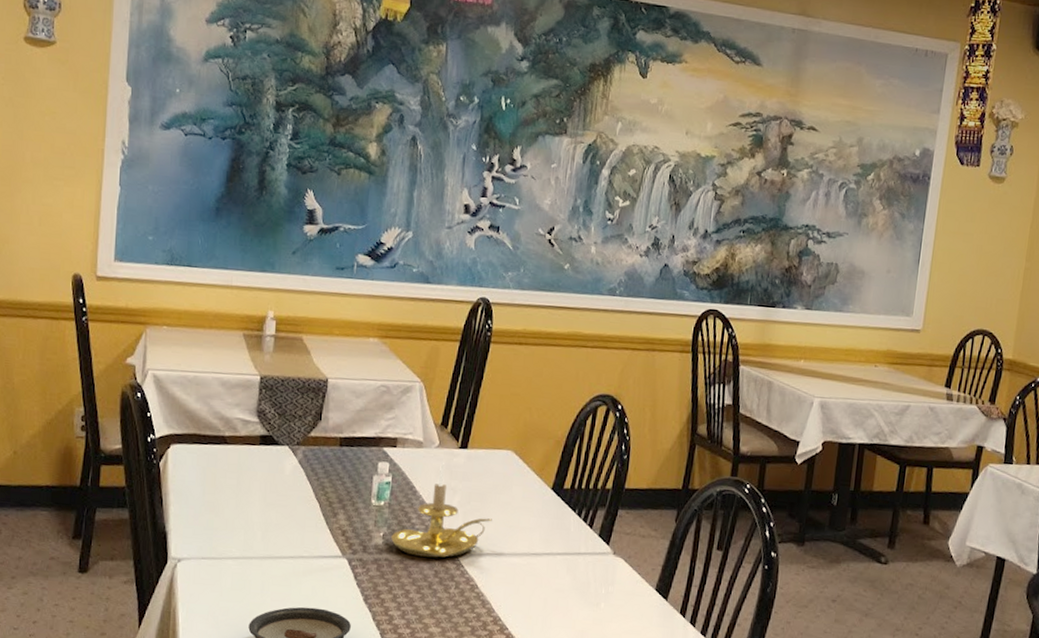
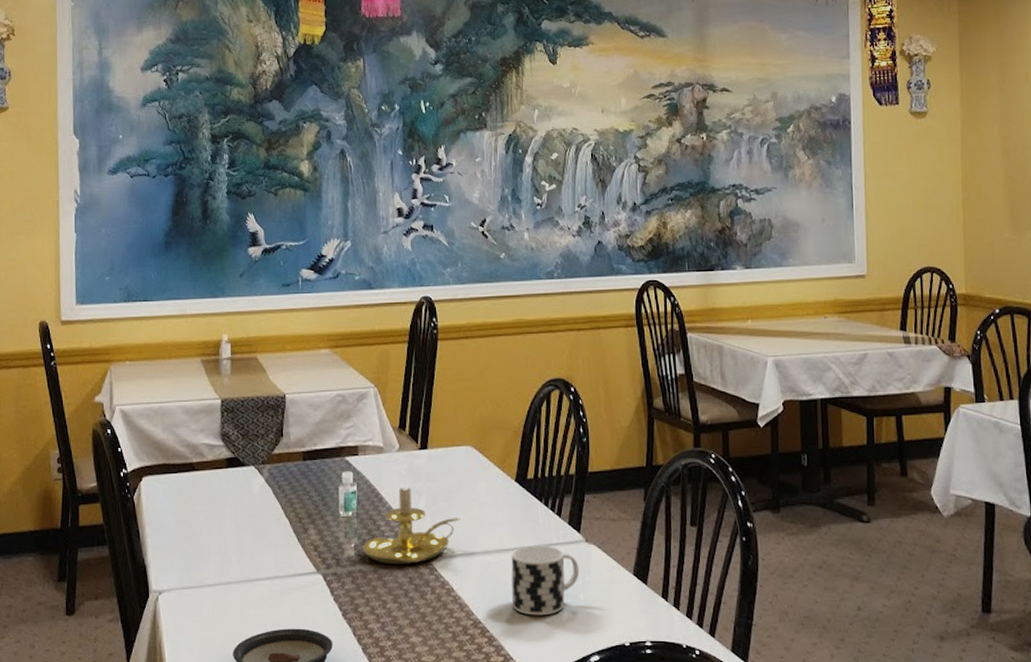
cup: none [534,552,604,620] -> present [511,545,580,616]

